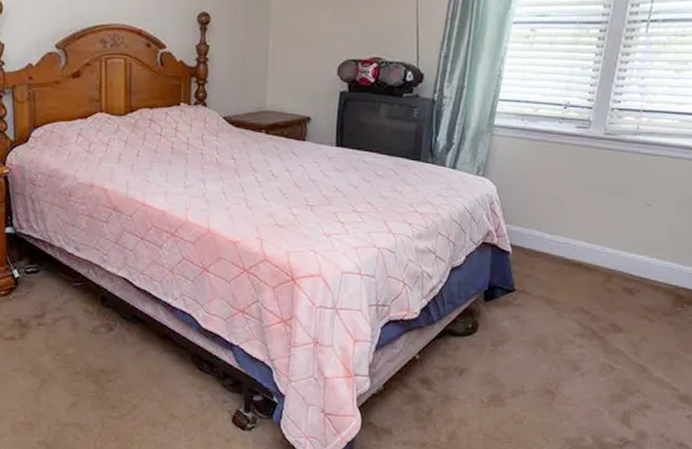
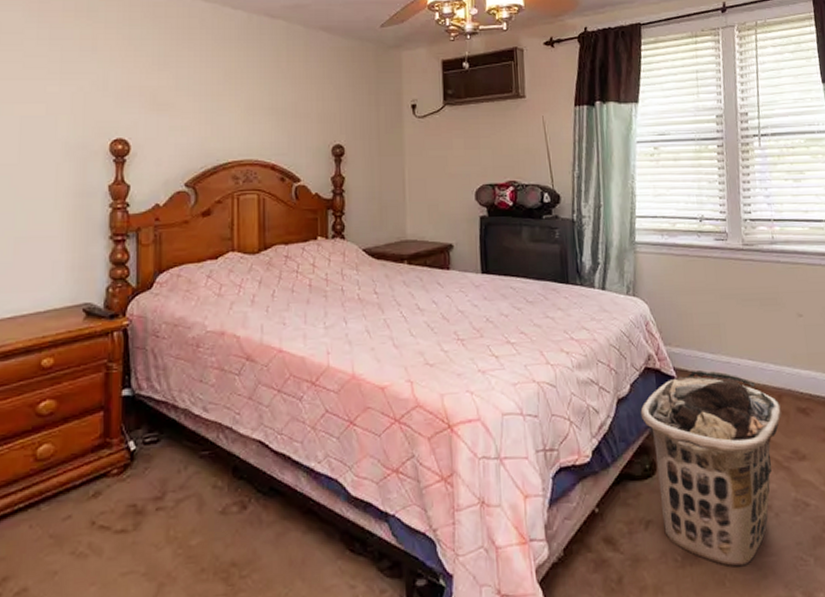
clothes hamper: none [471,248,609,412] -> present [640,370,783,567]

